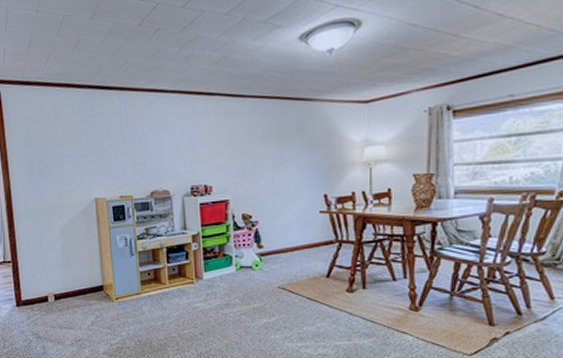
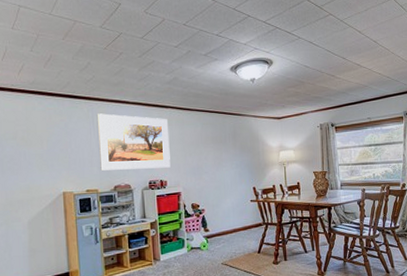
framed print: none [130,106,217,174] -> present [97,113,171,171]

